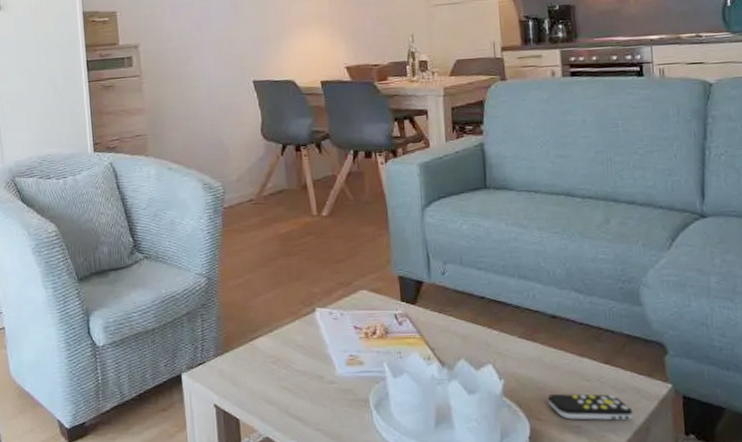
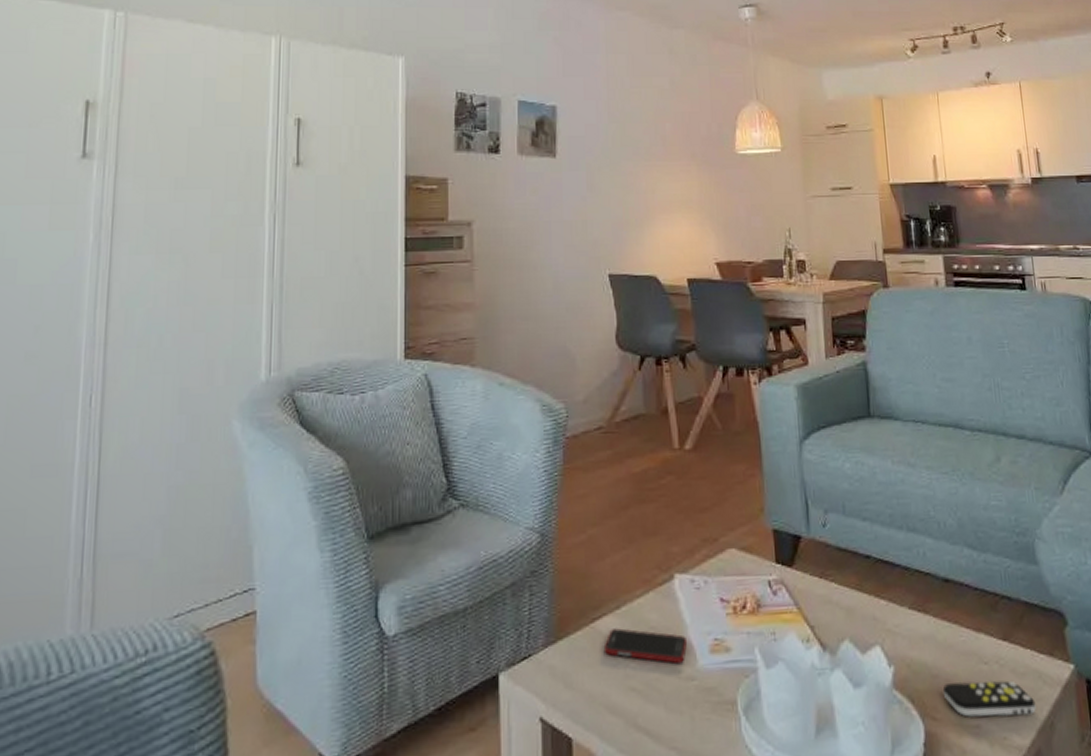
cell phone: none [261,346,328,371] -> present [603,628,688,663]

